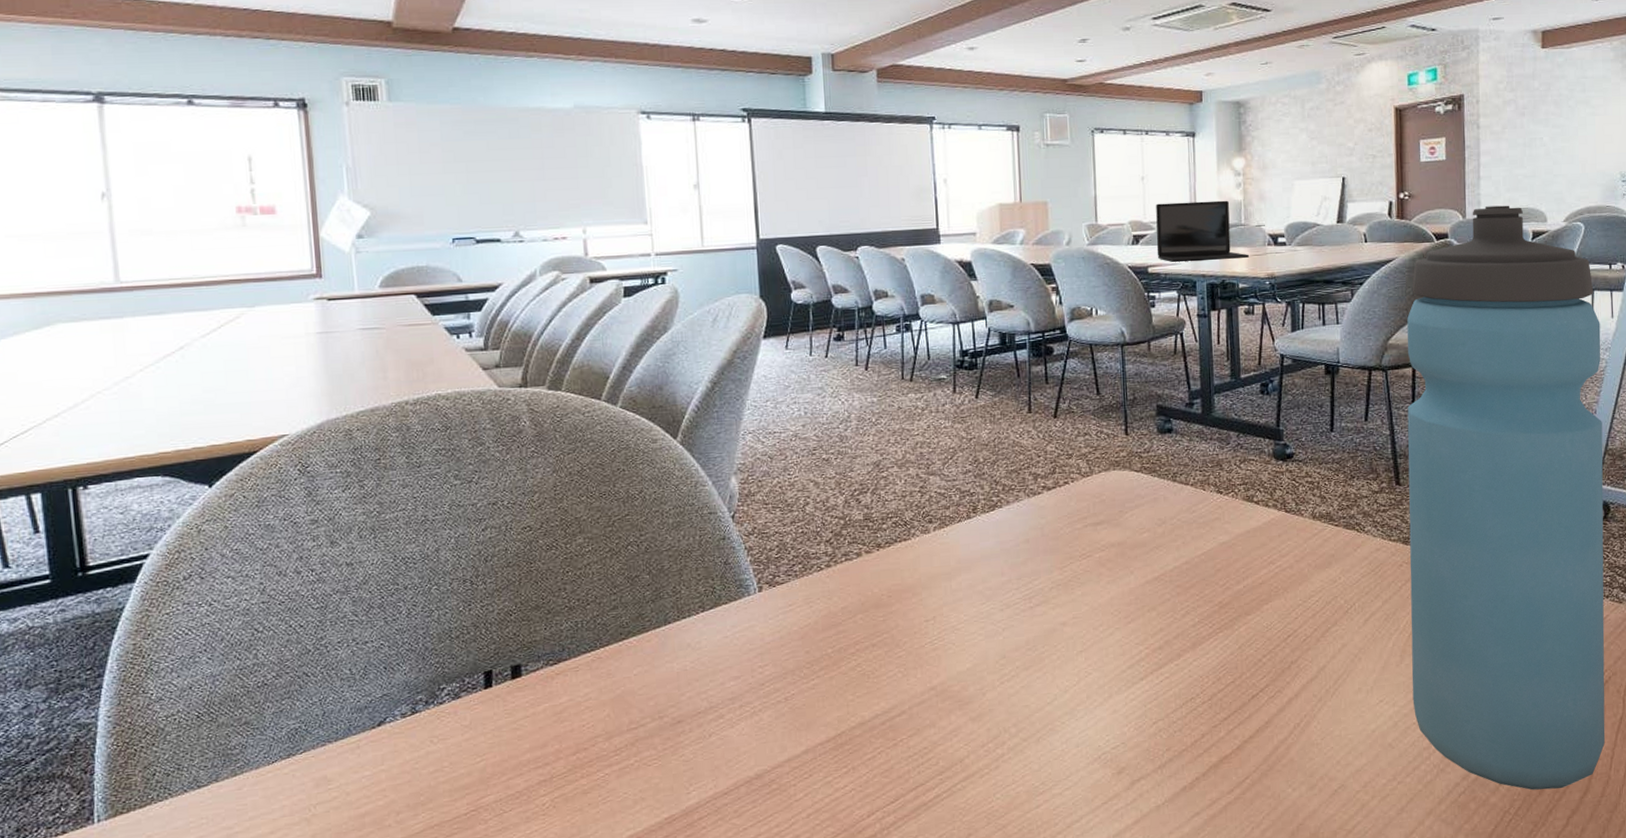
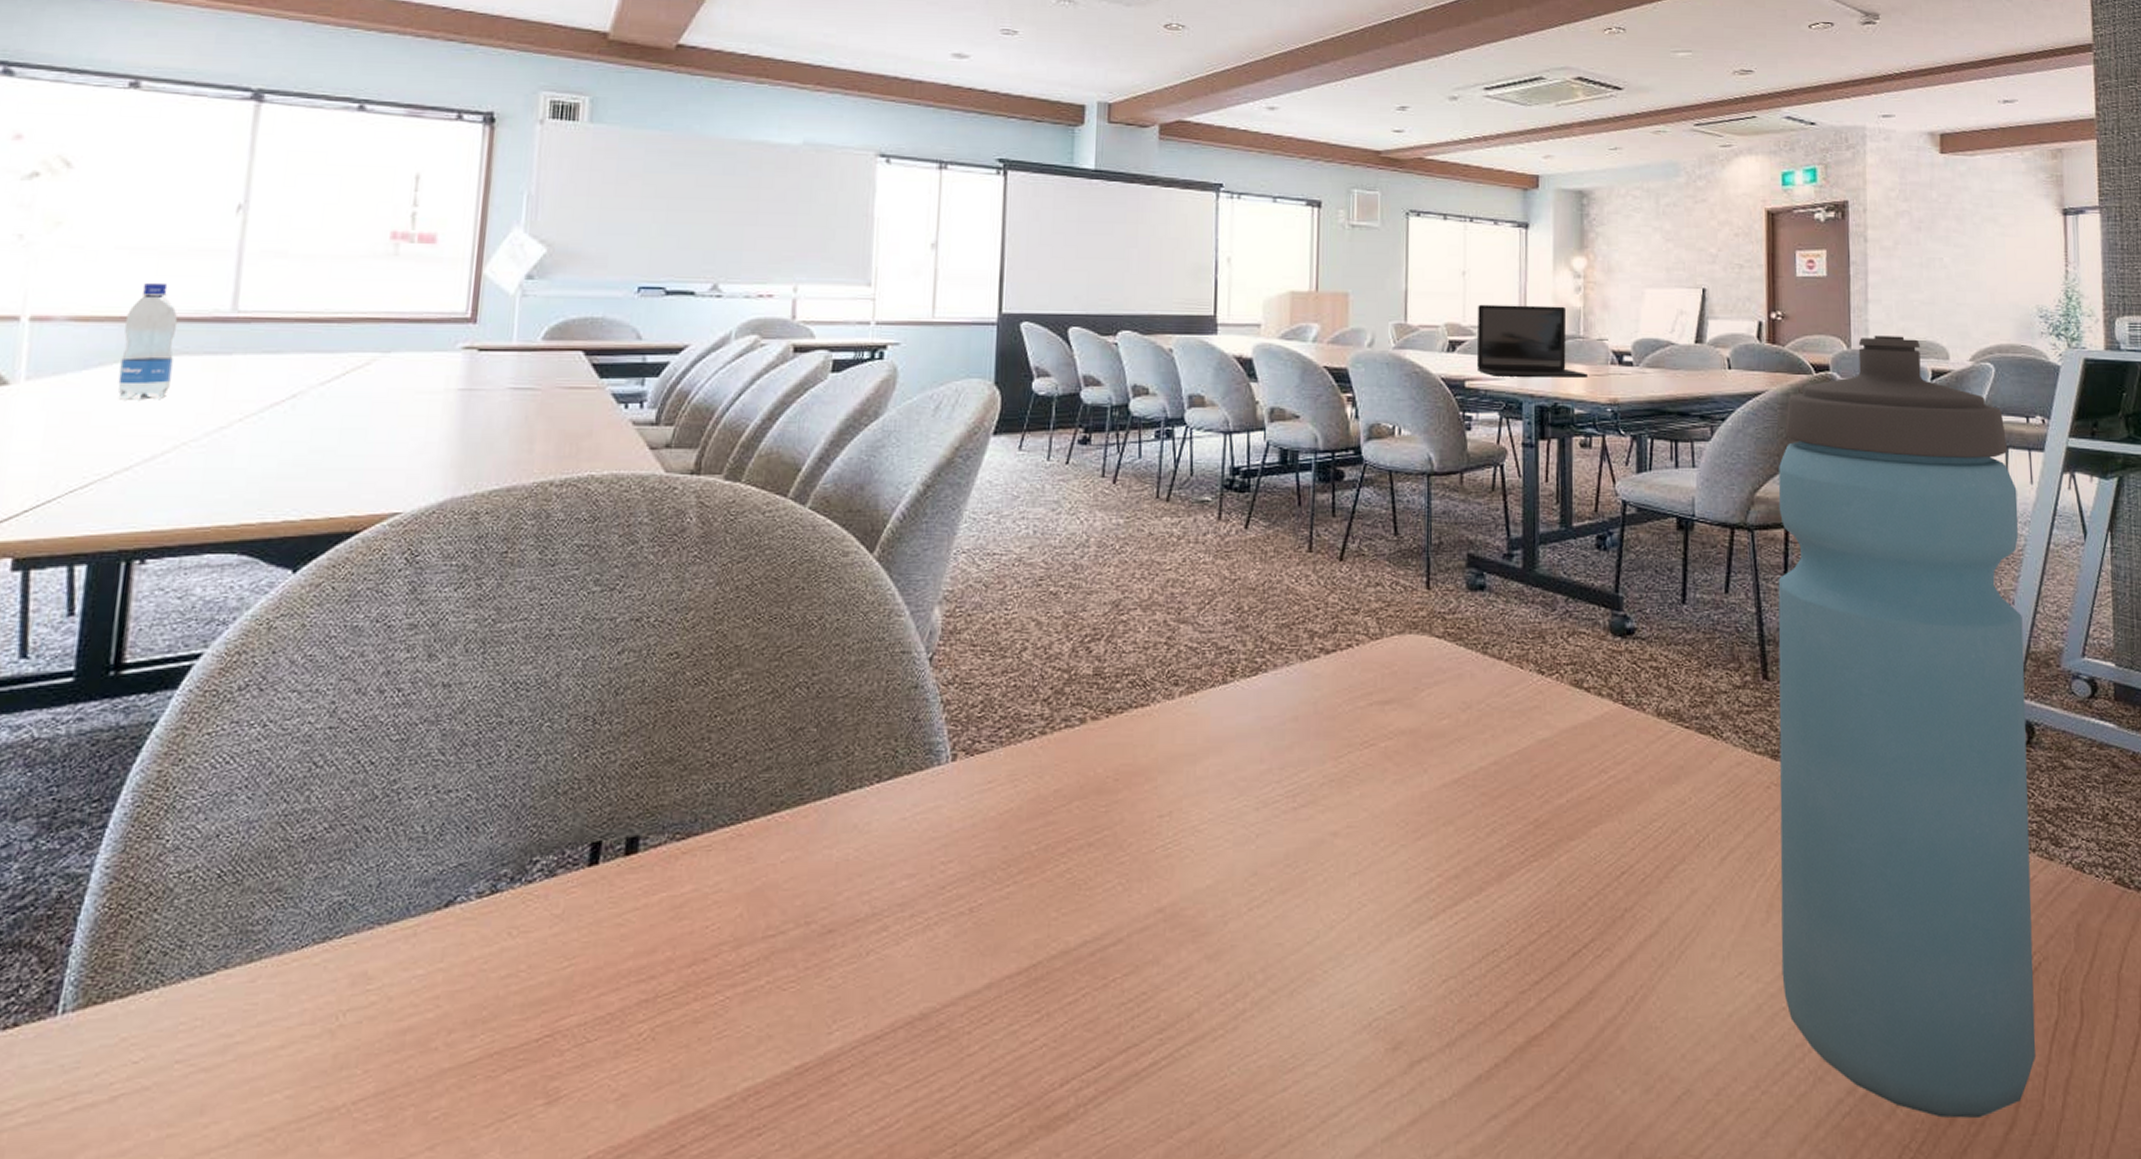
bottle: none [27,264,77,363] -> present [117,284,177,402]

